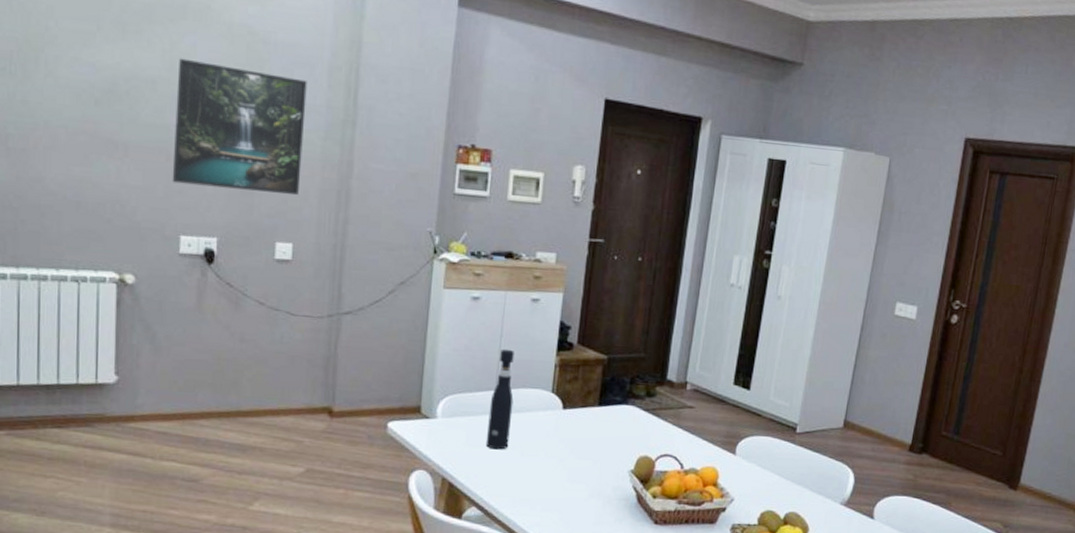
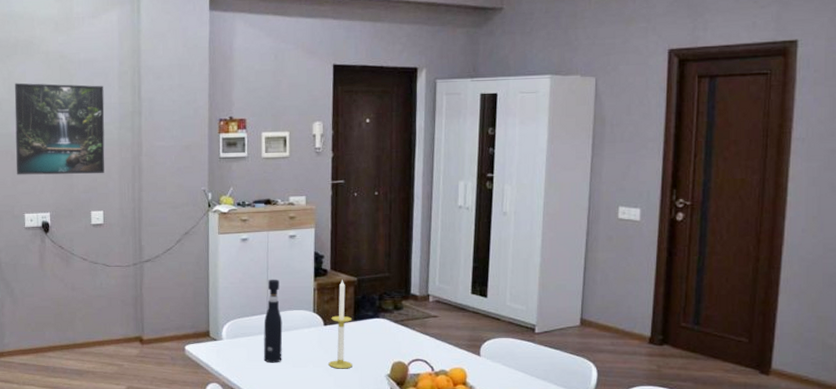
candle: none [564,356,596,461] -> present [328,279,352,369]

